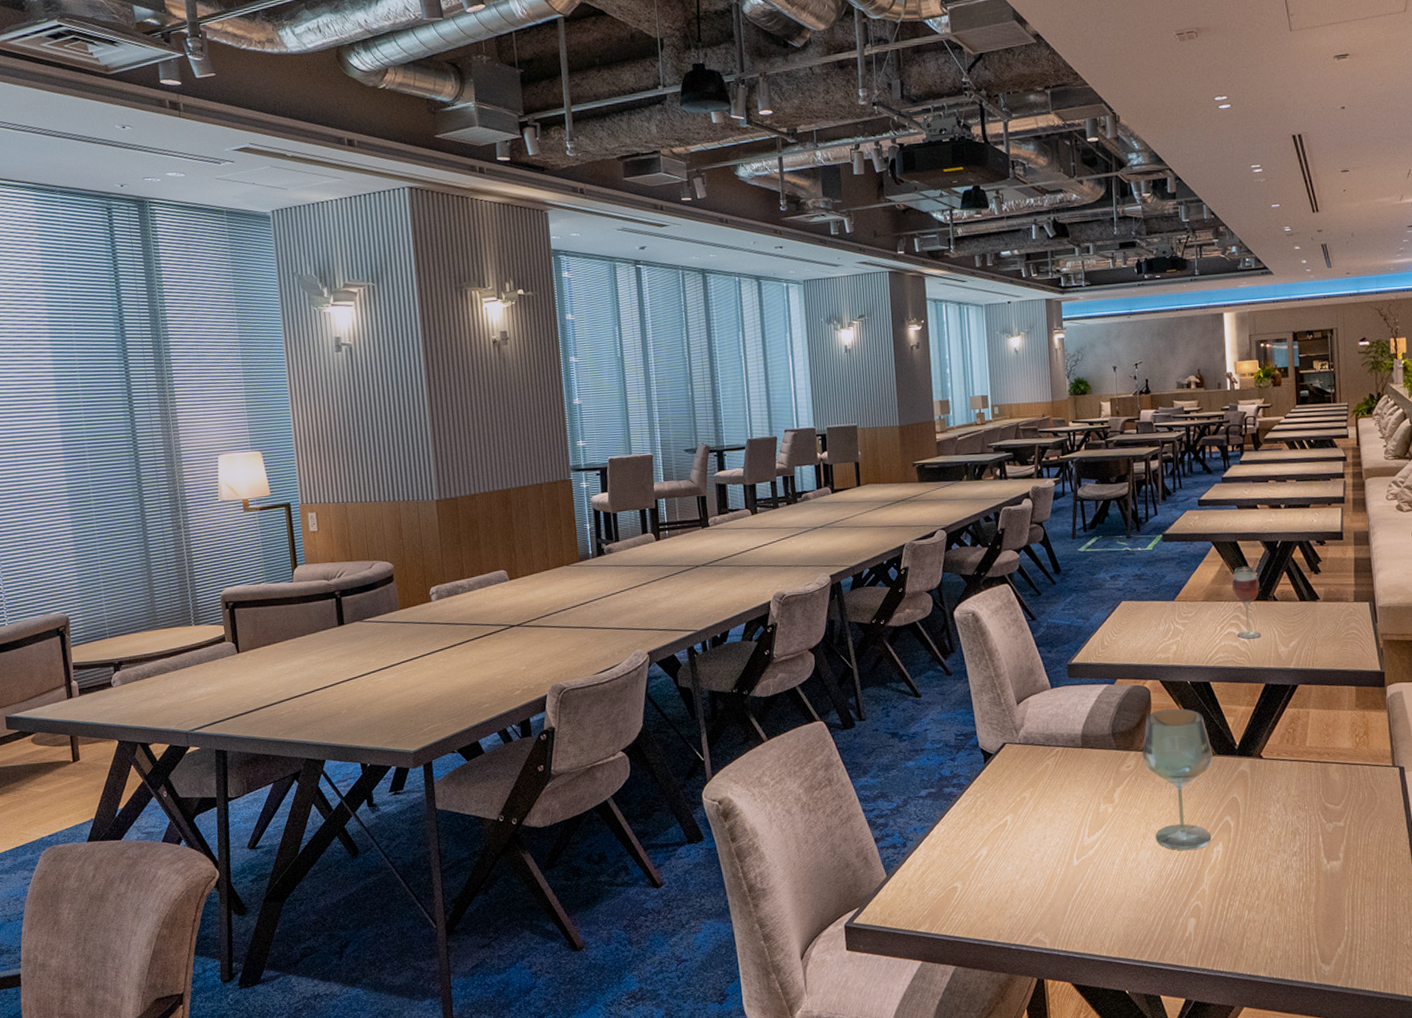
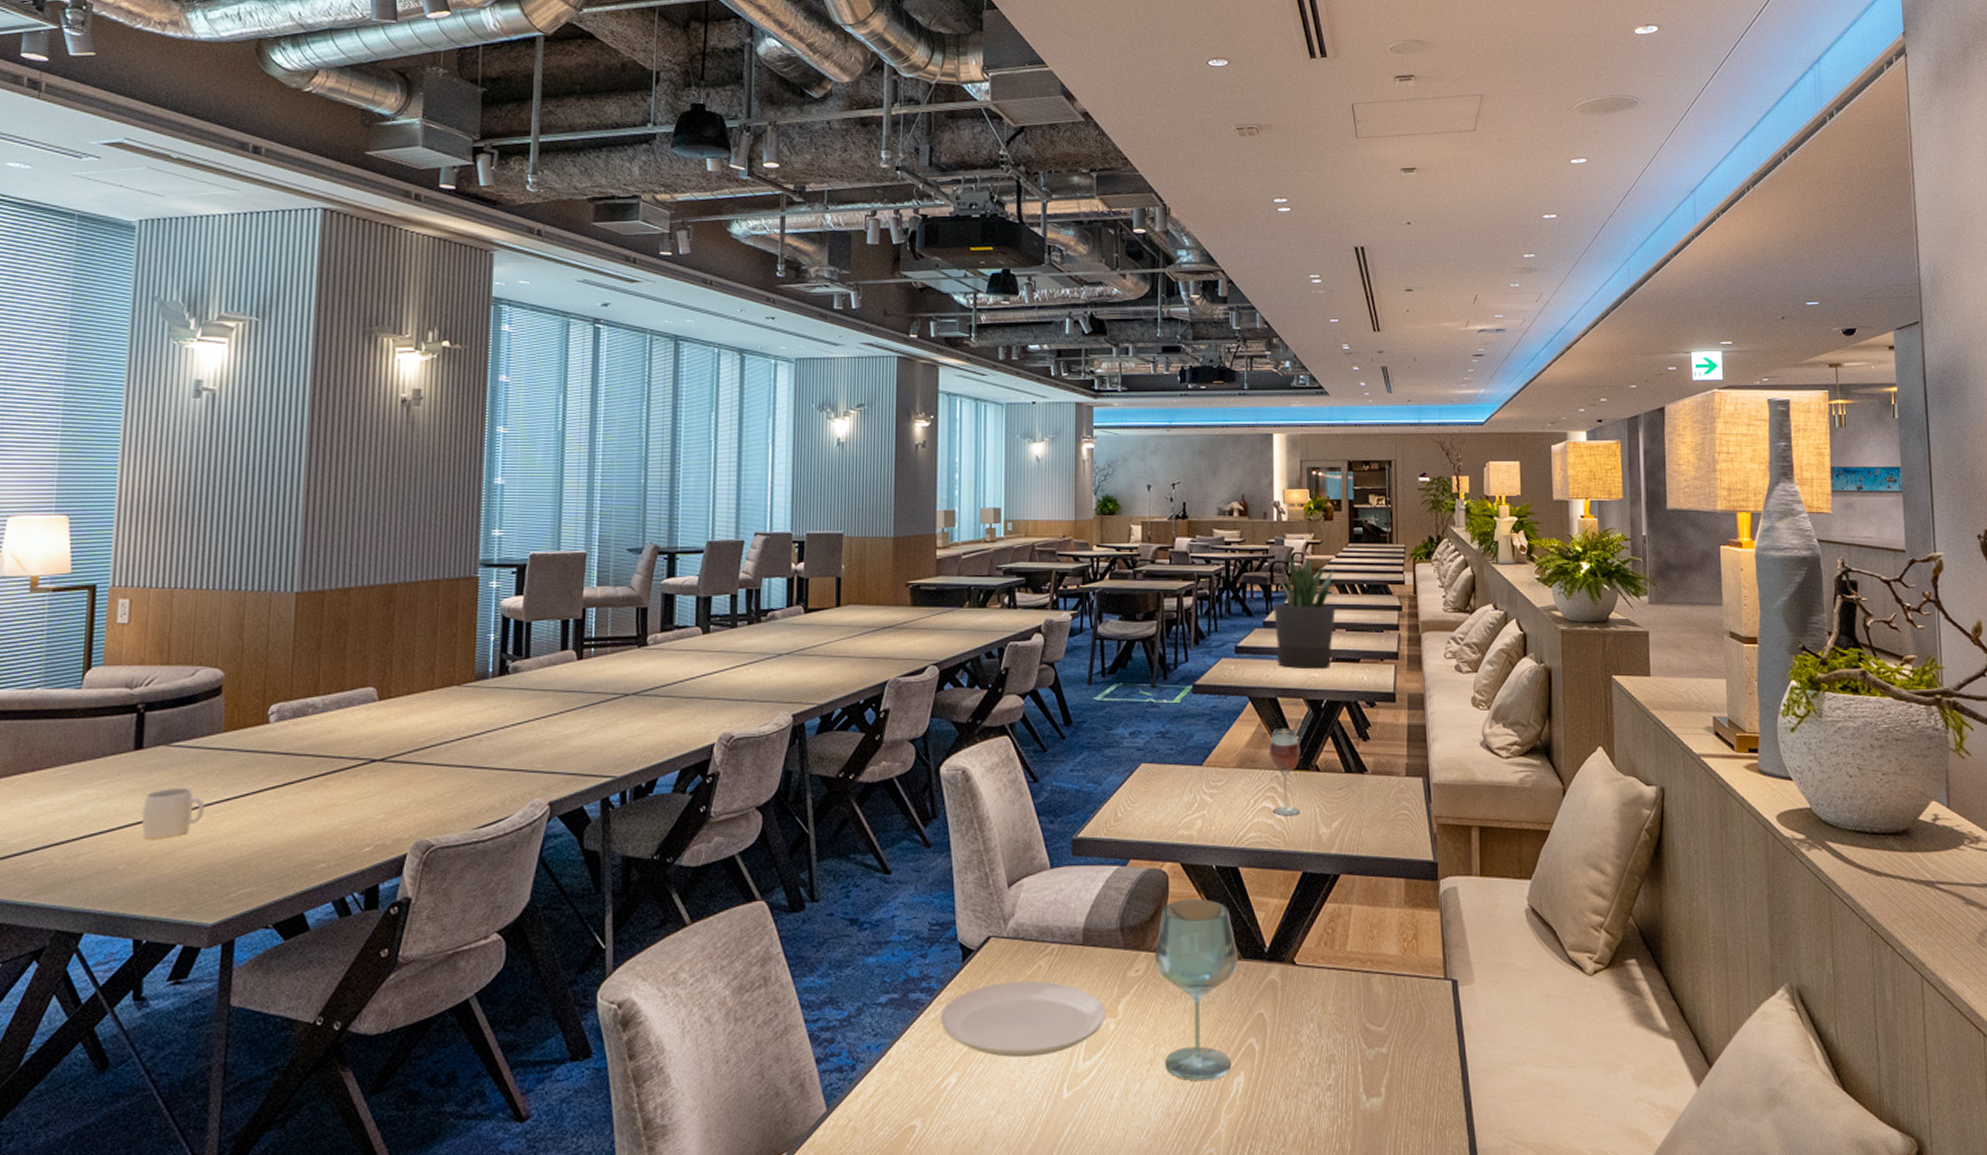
mug: none [351,651,396,691] -> present [141,787,205,839]
plate: none [970,776,1105,835] -> present [940,981,1106,1057]
planter: none [1231,413,1287,516] -> present [1274,548,1336,670]

